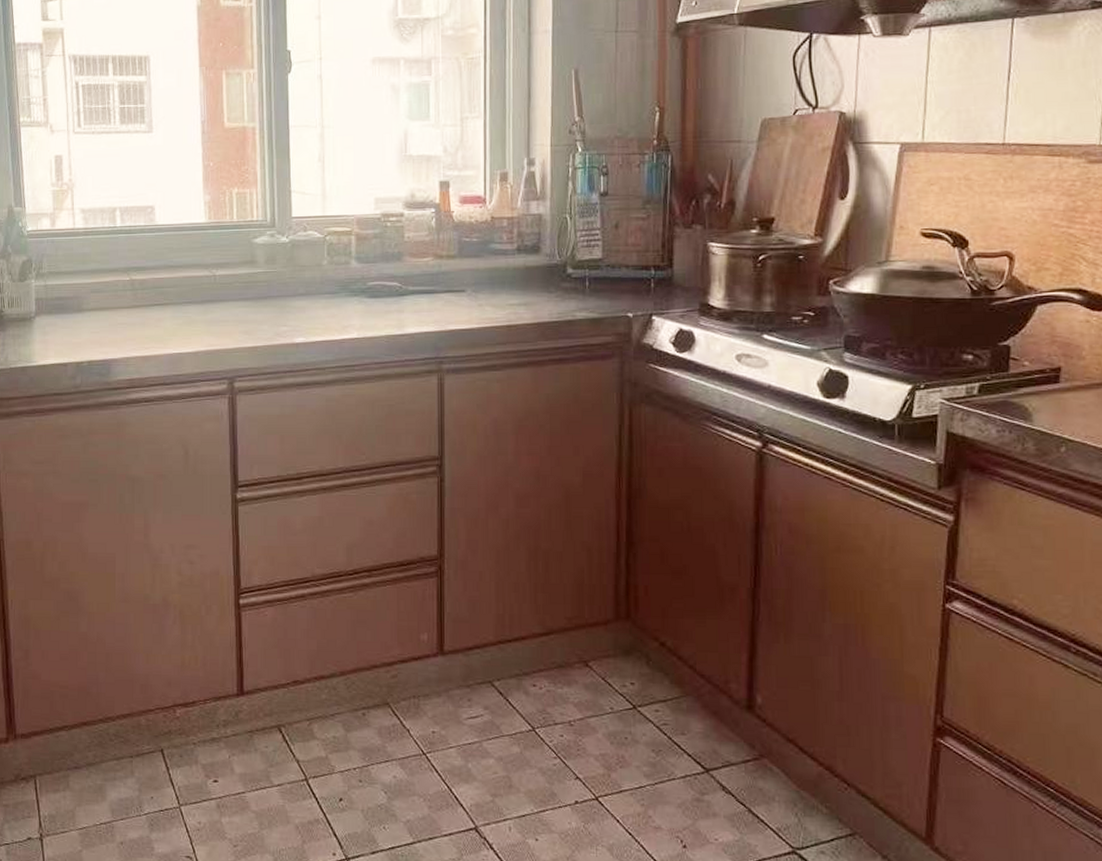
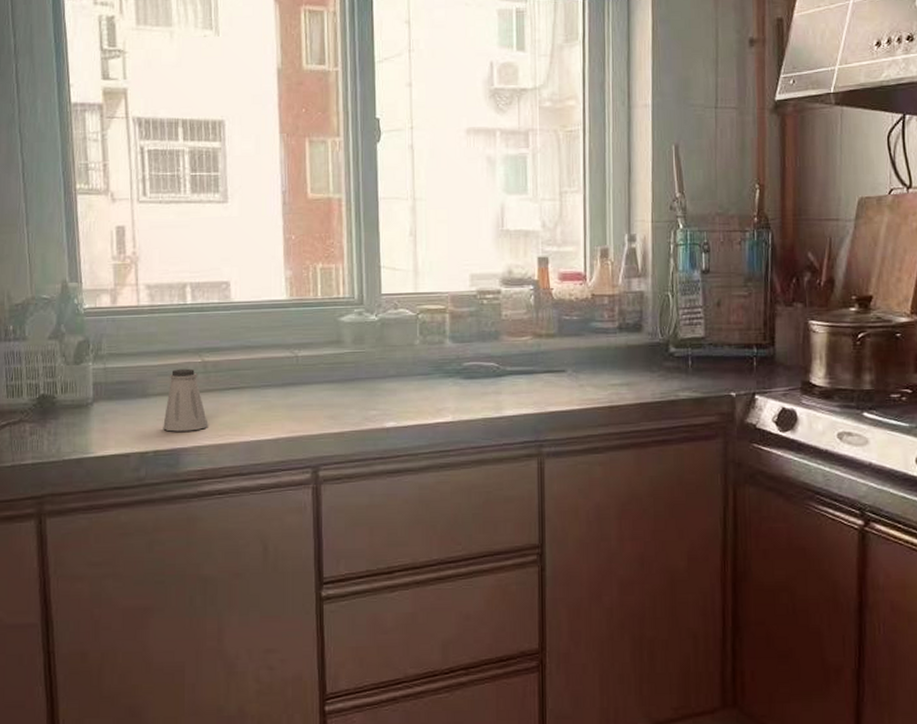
saltshaker: none [96,286,136,344] -> present [163,368,209,432]

